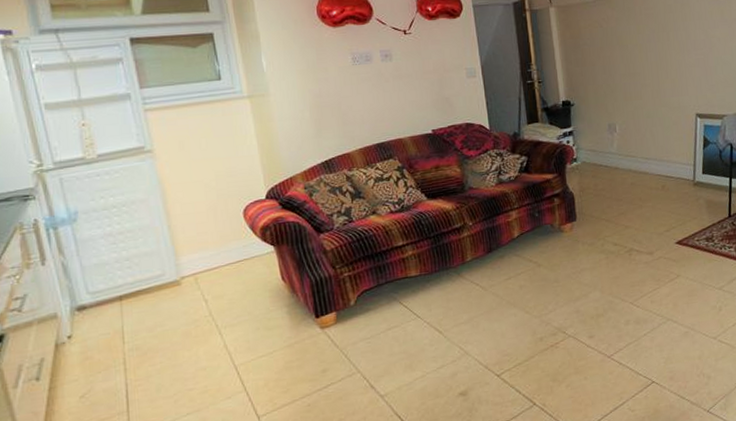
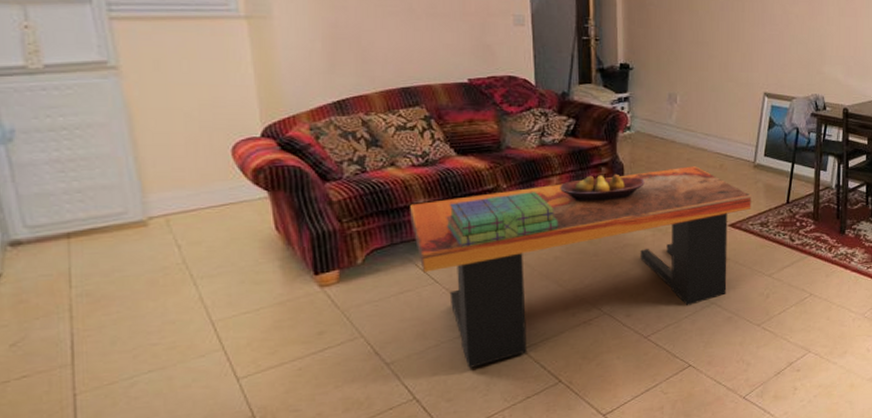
coffee table: none [391,189,696,396] -> present [410,166,752,368]
stack of books: none [422,226,521,284] -> present [446,192,559,248]
fruit bowl: none [519,203,595,232] -> present [560,174,645,202]

